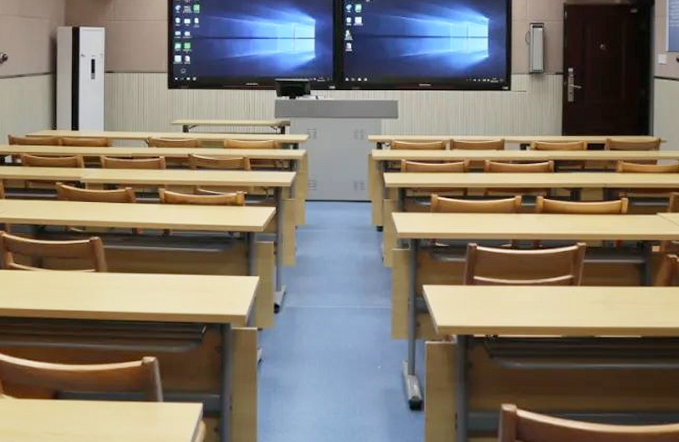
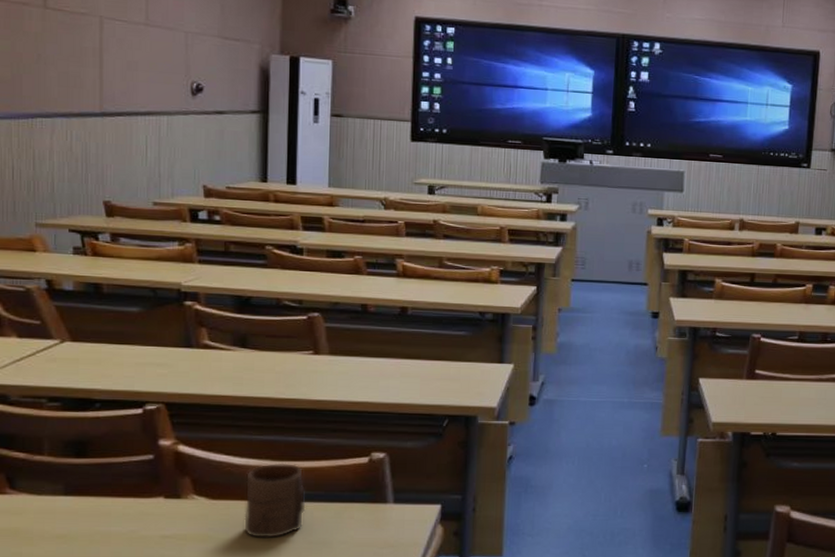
cup: none [43,366,92,433] -> present [244,462,306,539]

